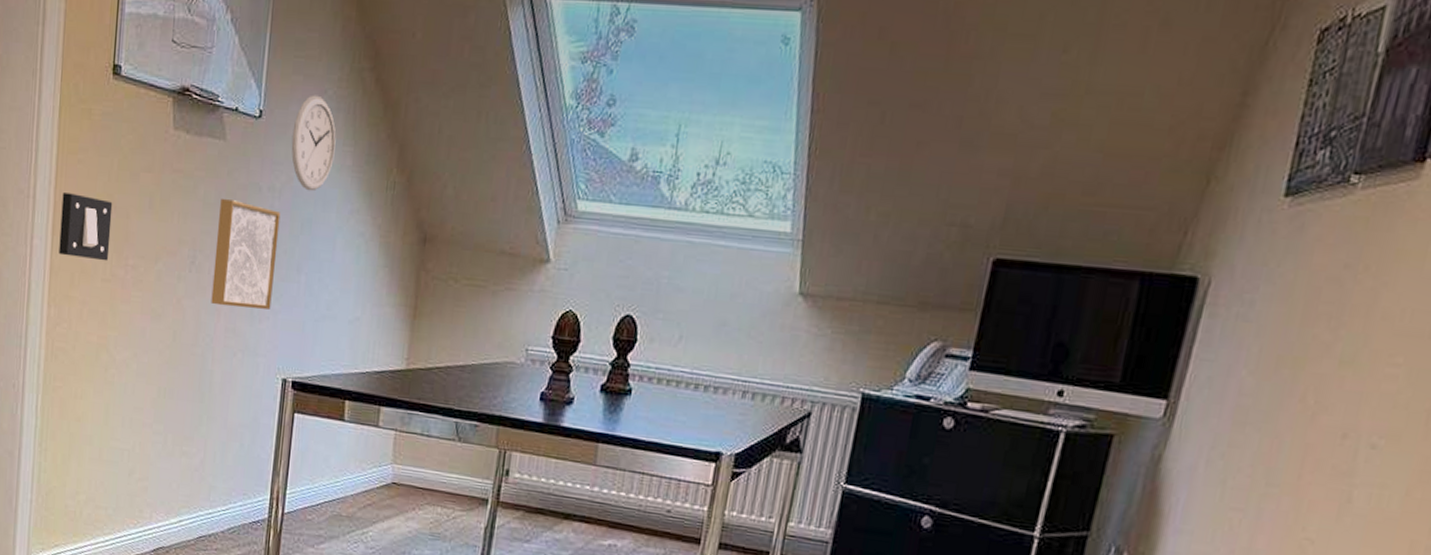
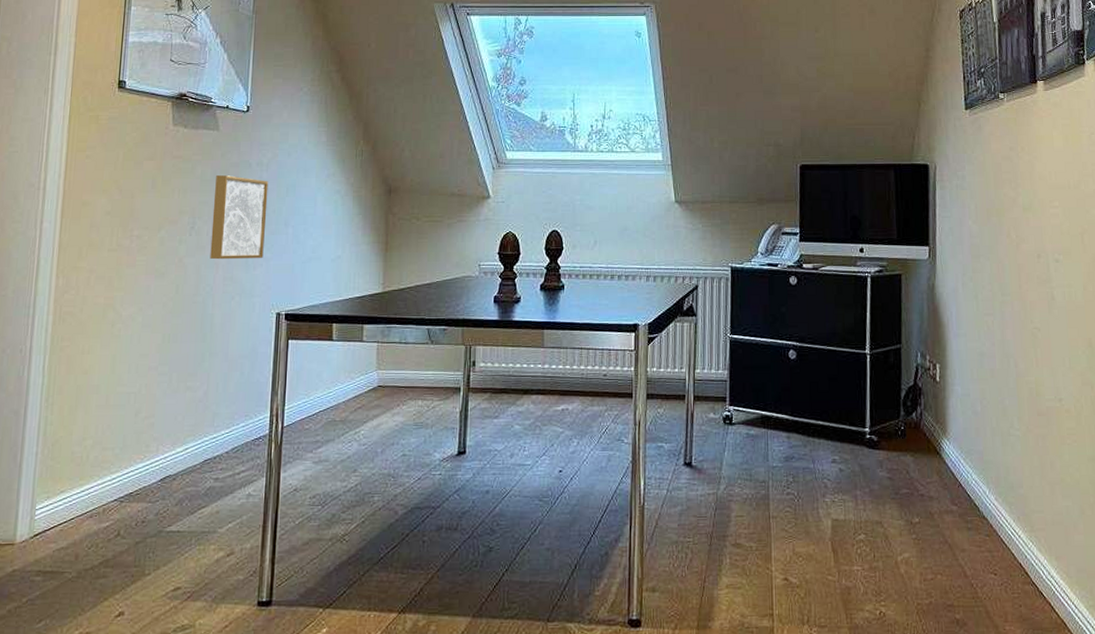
light switch: present [59,193,113,261] -> none [67,183,119,235]
wall clock: present [291,94,336,192] -> none [275,92,312,163]

